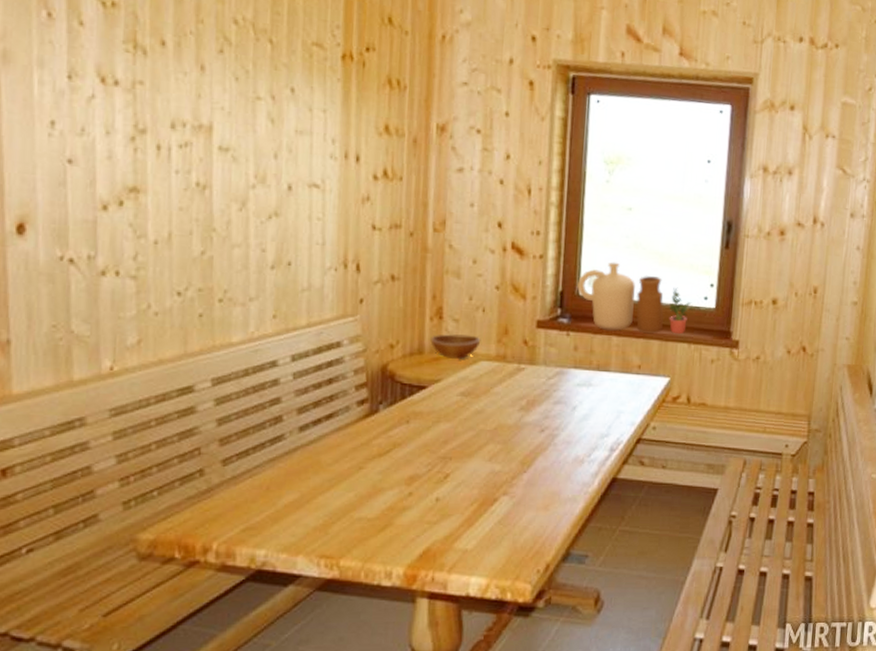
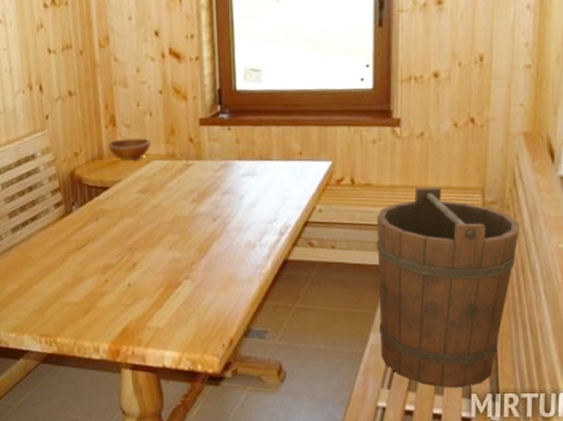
water jug: present [577,261,635,332] -> none [234,54,290,122]
vase: present [635,275,664,334] -> none [291,63,320,121]
potted plant: present [669,287,700,335] -> none [325,72,357,119]
wooden bucket: none [702,411,840,617] -> present [377,187,520,387]

